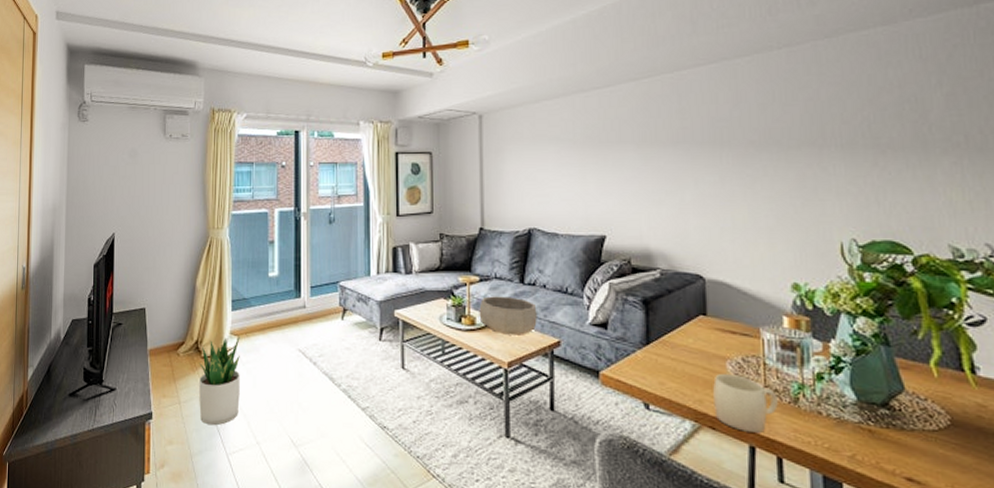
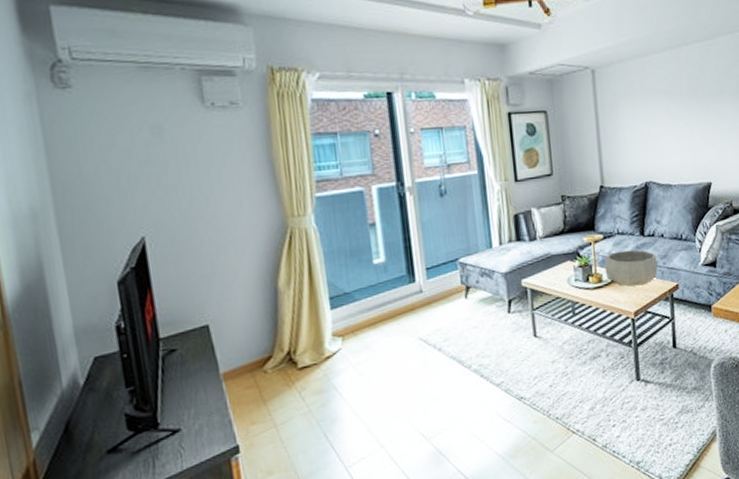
planter: present [199,336,240,426] -> none [296,336,355,442]

